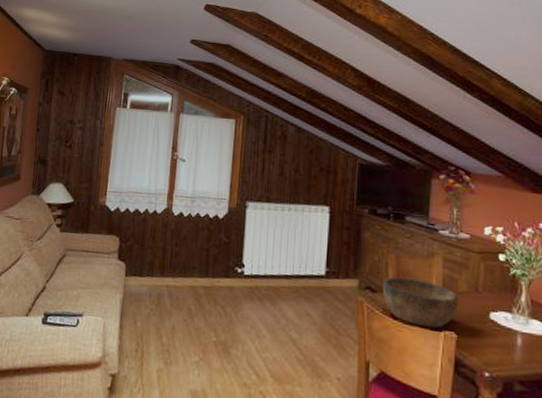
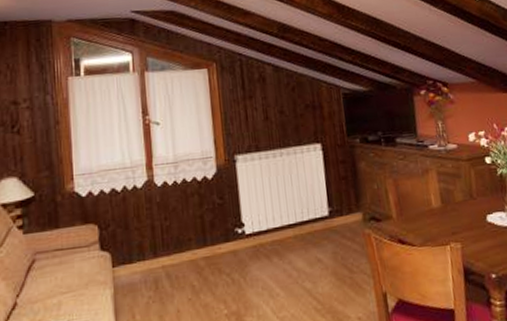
bowl: present [383,276,459,328] -> none [386,198,458,245]

